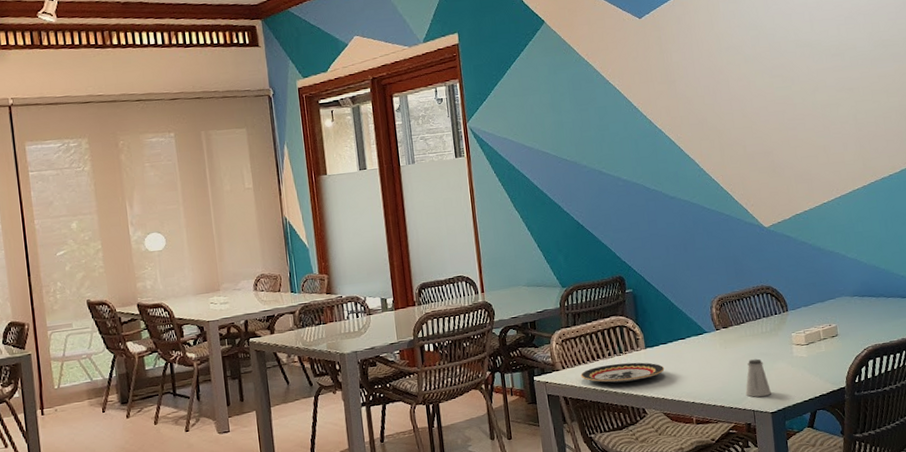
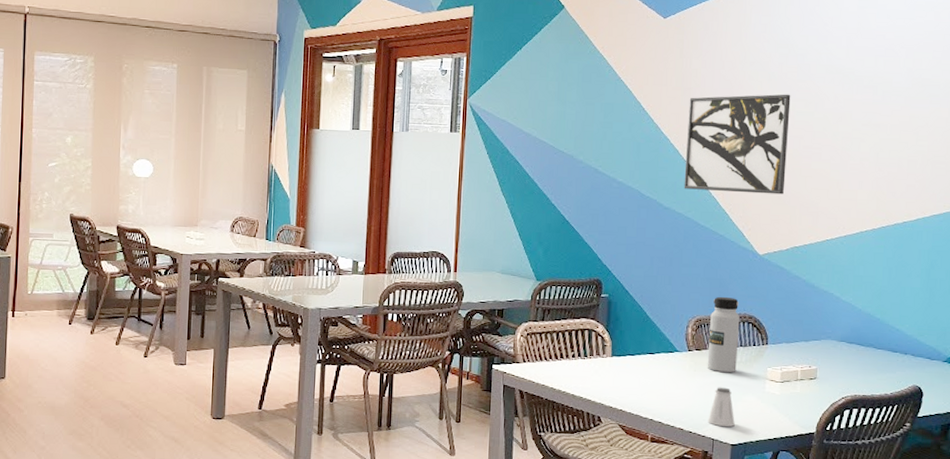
plate: present [581,362,665,383] -> none [540,366,628,387]
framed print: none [675,72,778,177] -> present [684,94,791,195]
water bottle: none [731,272,764,346] -> present [707,296,740,372]

